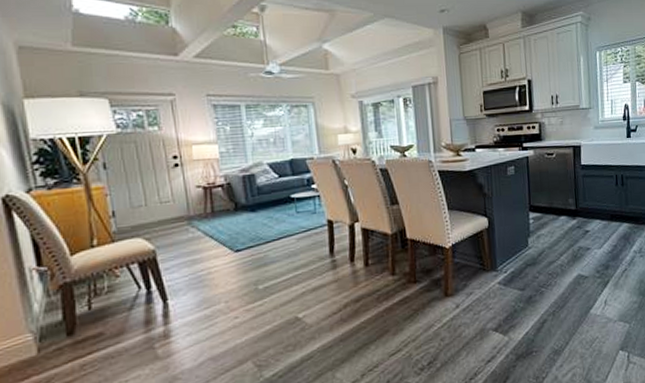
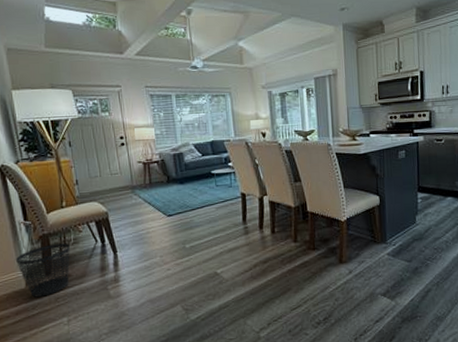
wastebasket: none [24,292,103,366] -> present [16,243,70,297]

